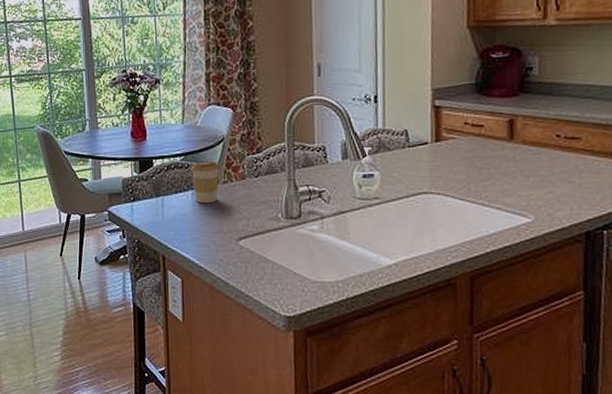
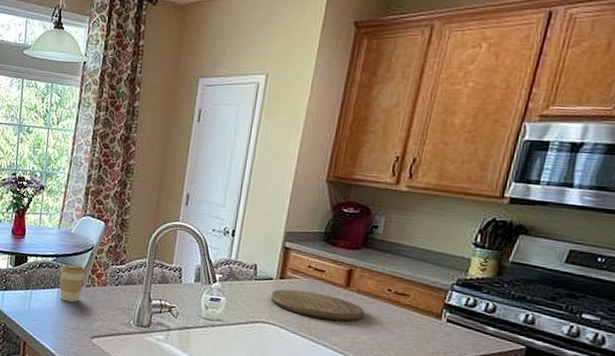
cutting board: none [430,151,535,180] -> present [271,289,365,322]

